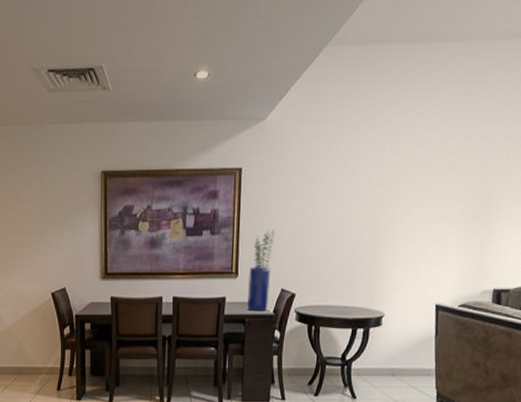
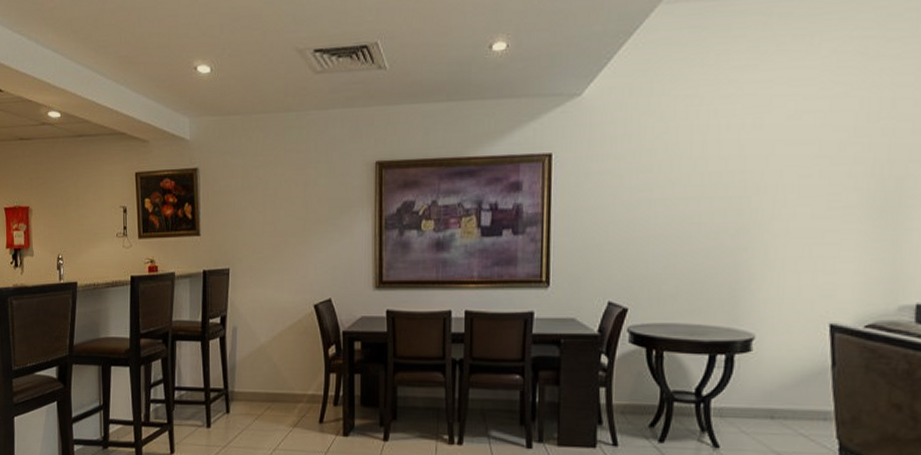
vase: present [247,230,275,312] -> none [562,228,598,331]

